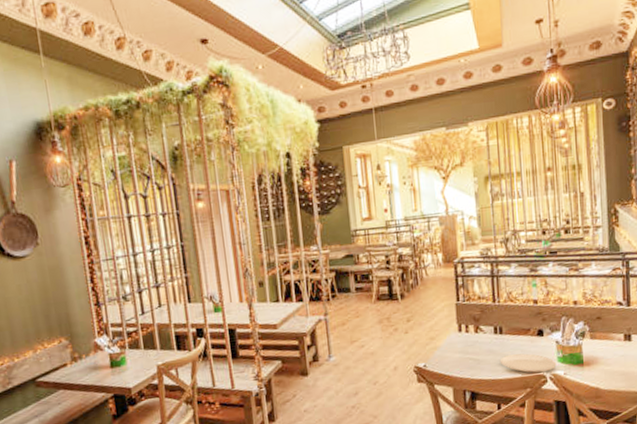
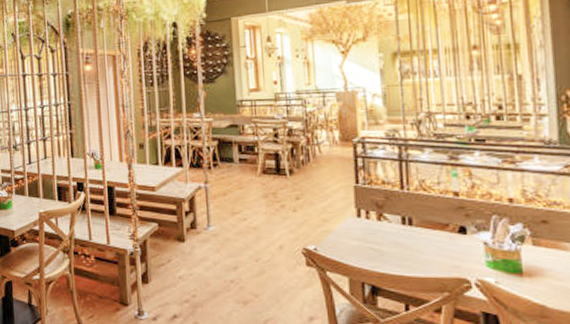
plate: present [499,353,557,373] -> none [408,249,485,275]

